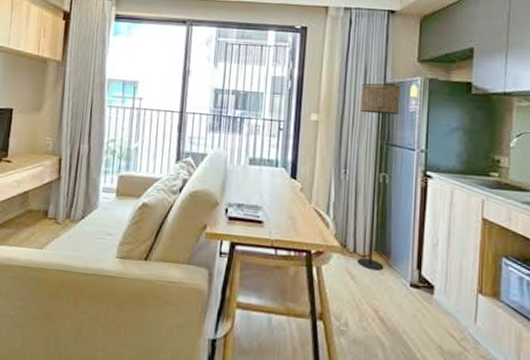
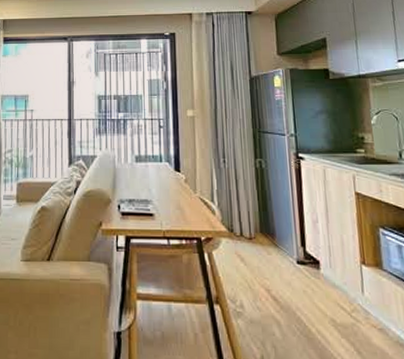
floor lamp: present [357,83,401,271] -> none [230,77,269,251]

